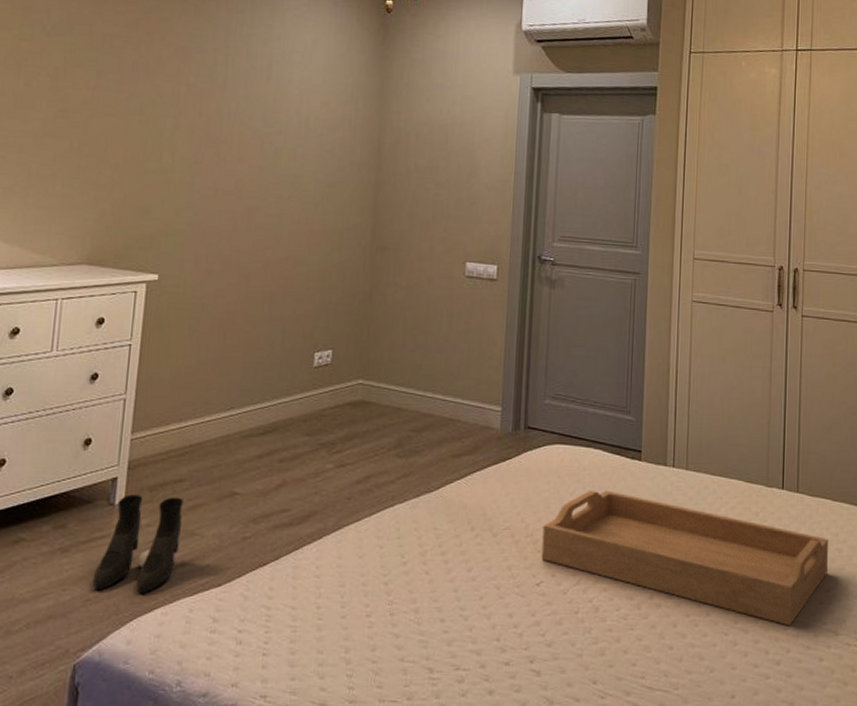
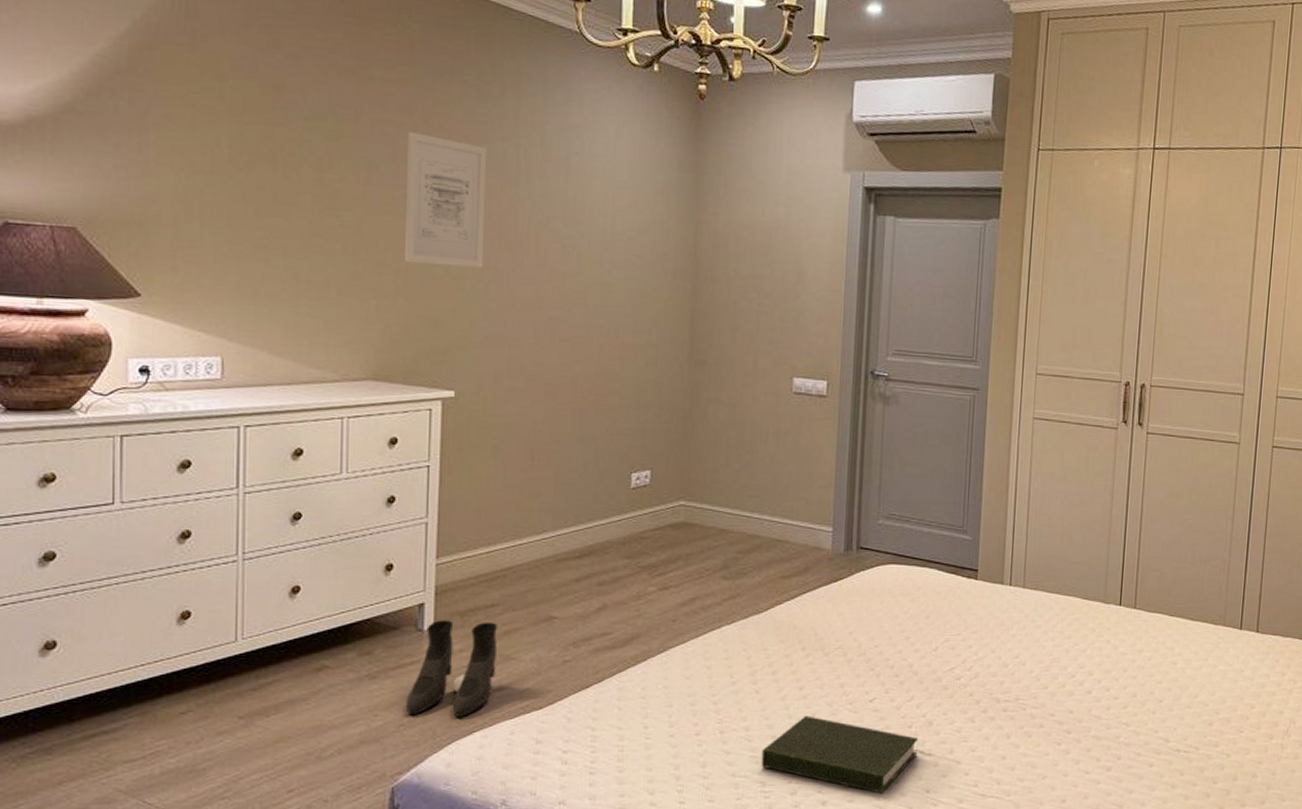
wall art: none [122,44,201,164] -> present [404,132,488,269]
book: none [429,598,585,683] -> present [761,716,919,793]
serving tray: present [541,490,828,626] -> none [874,609,1164,735]

